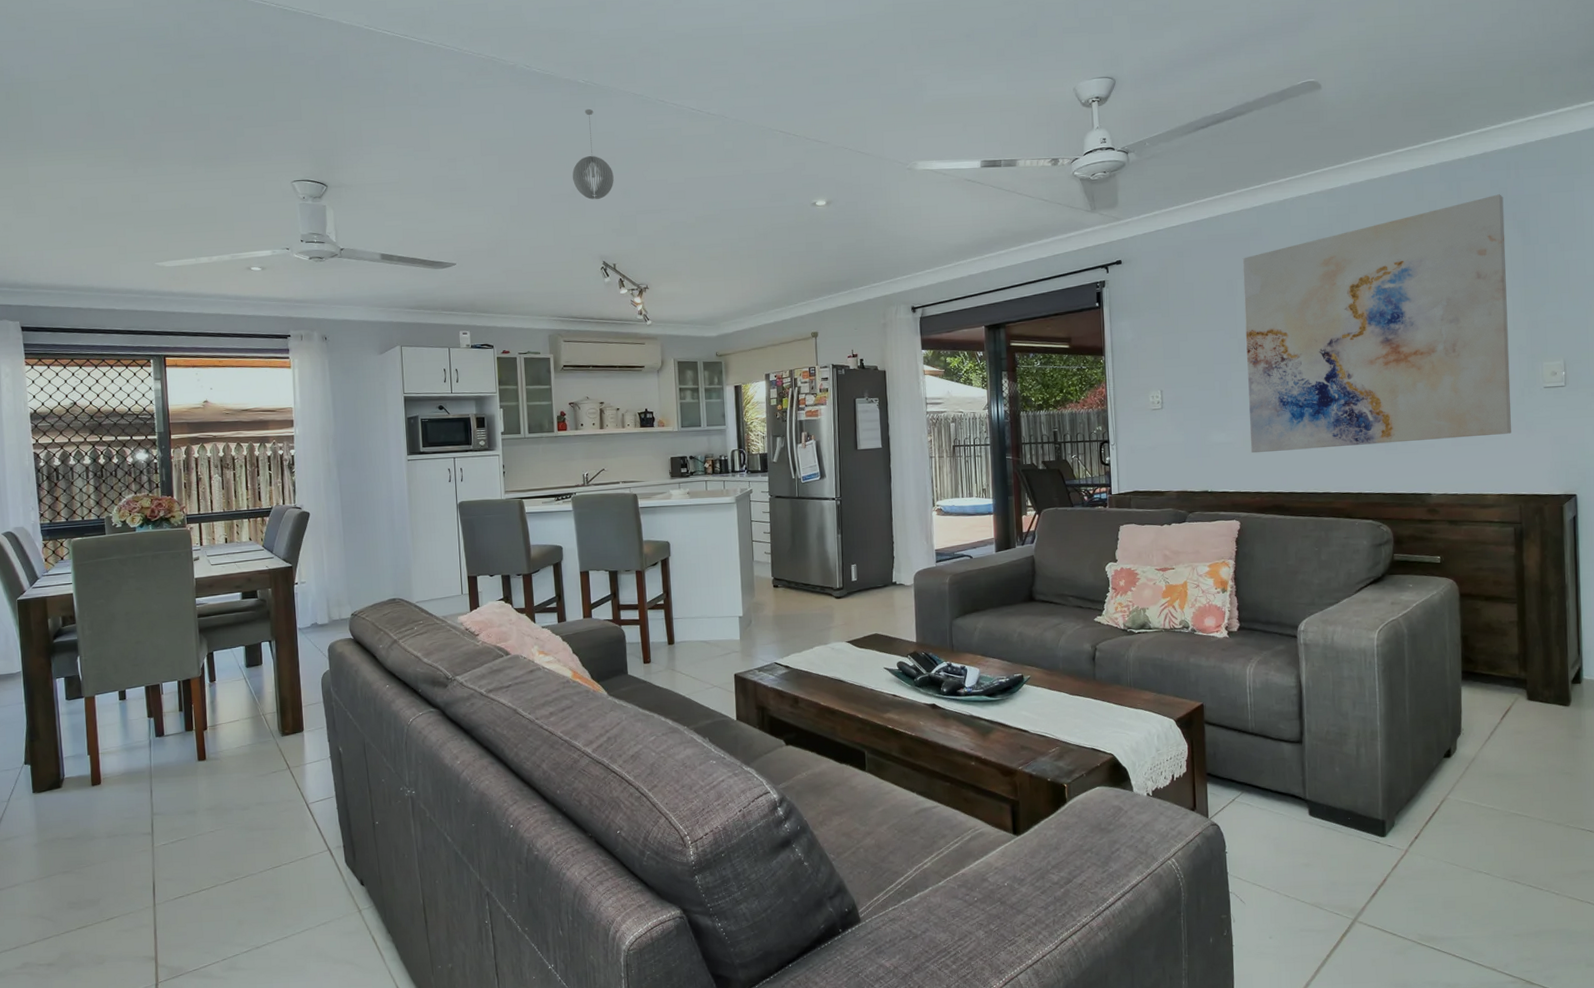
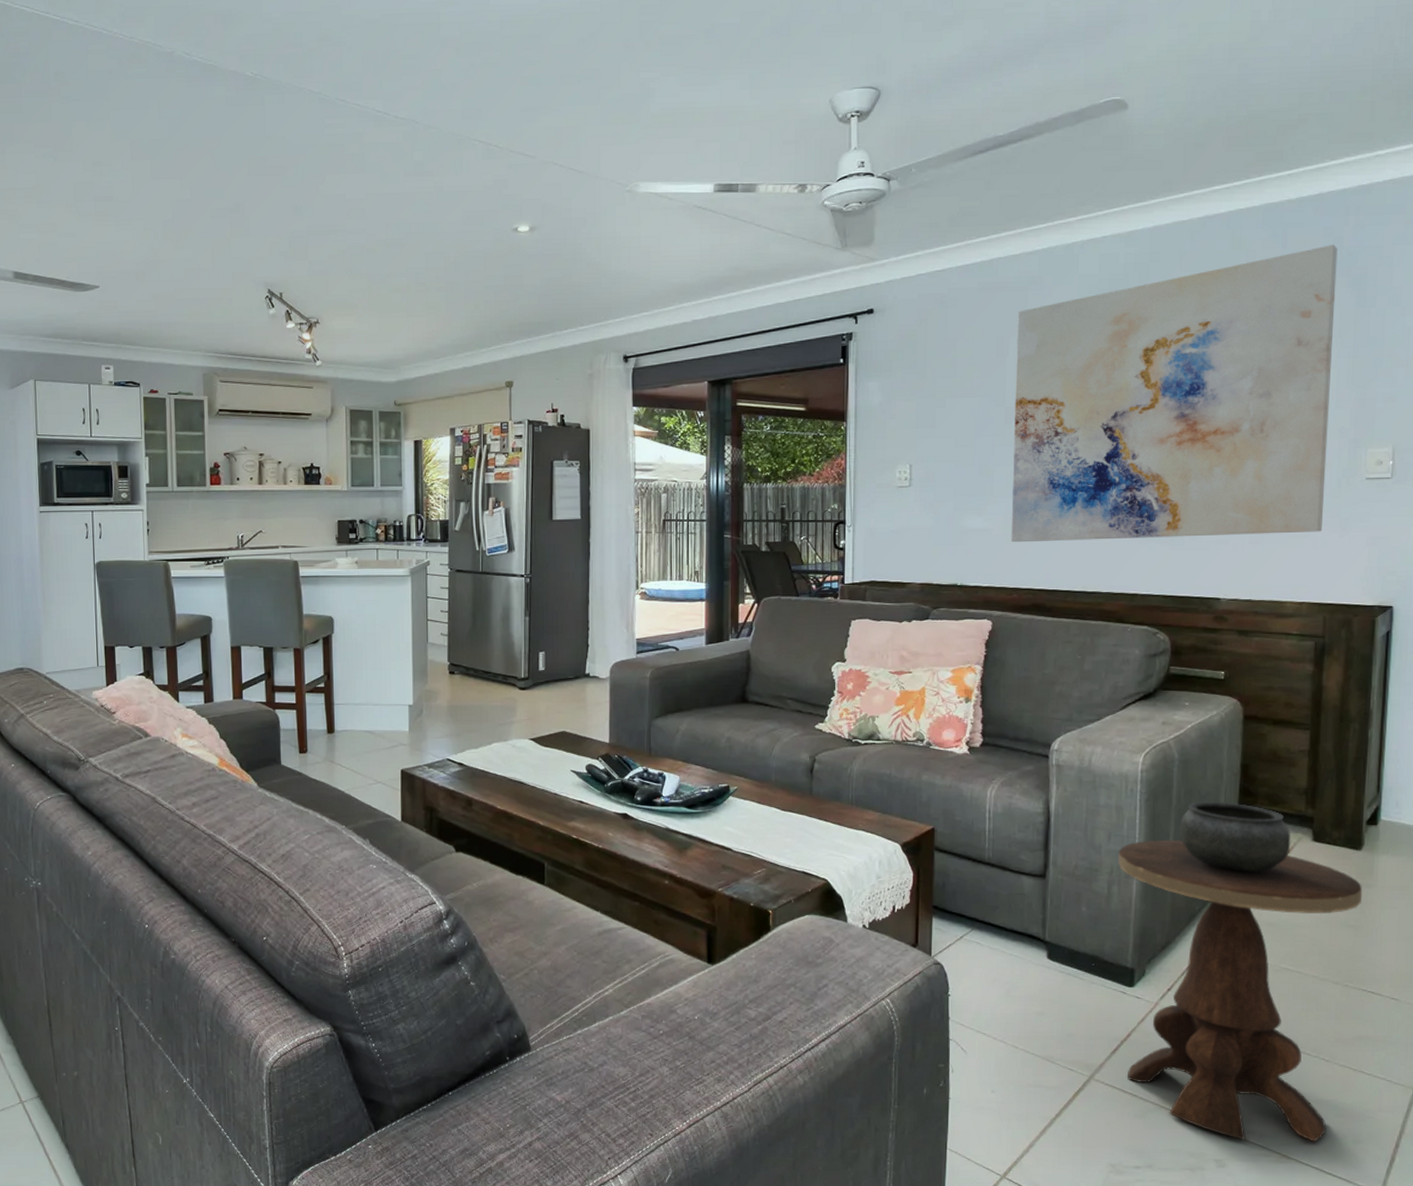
pendant light: present [572,108,614,200] -> none [236,107,284,217]
side table: none [1363,669,1574,970] -> present [1118,801,1363,1142]

